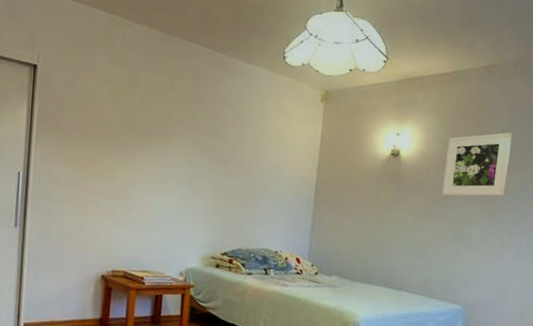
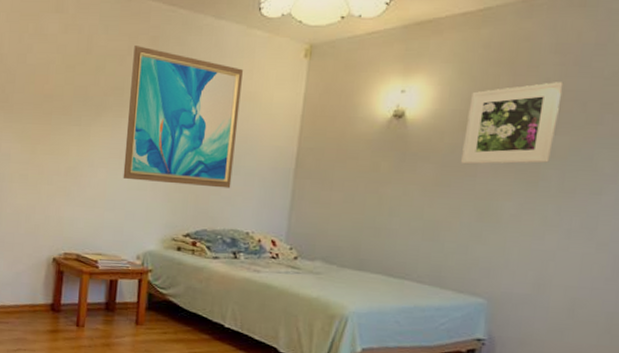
wall art: none [166,82,271,212] -> present [123,46,243,188]

